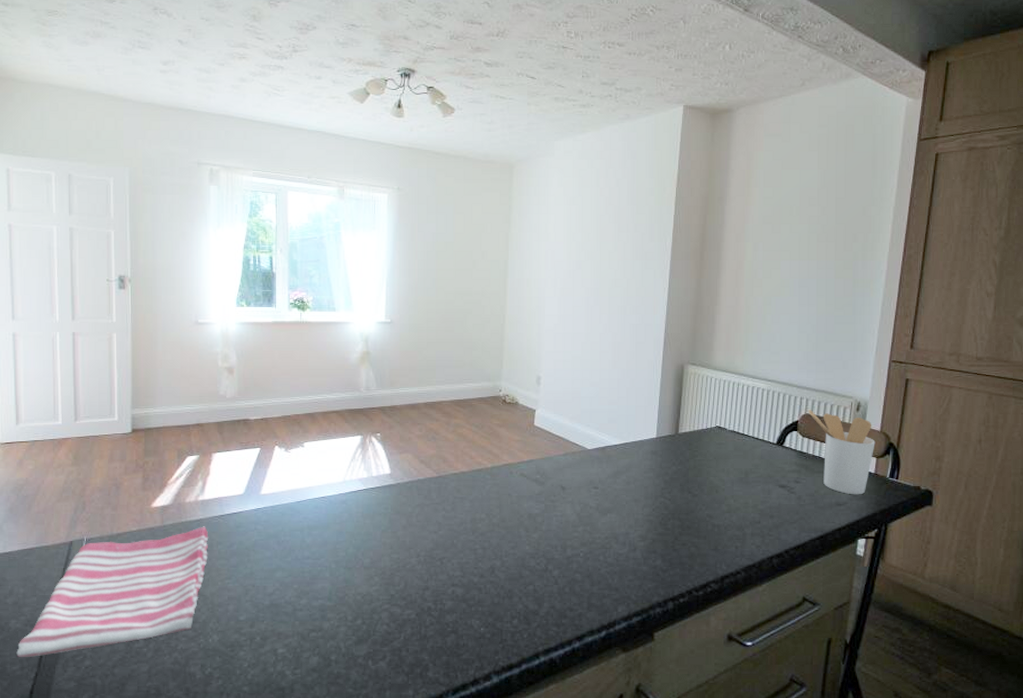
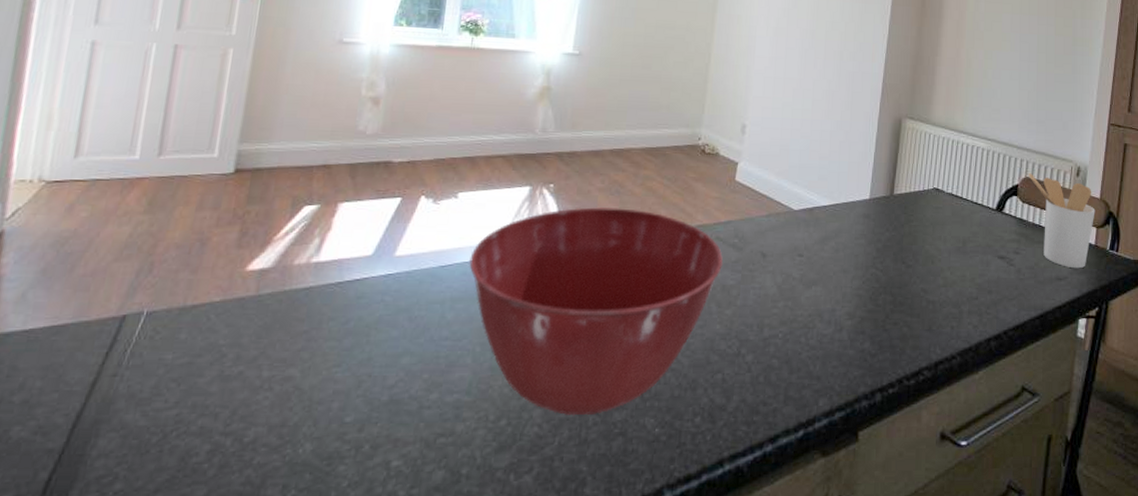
dish towel: present [16,526,209,657] -> none [12,296,319,480]
mixing bowl: none [319,451,528,618] -> present [469,207,723,416]

